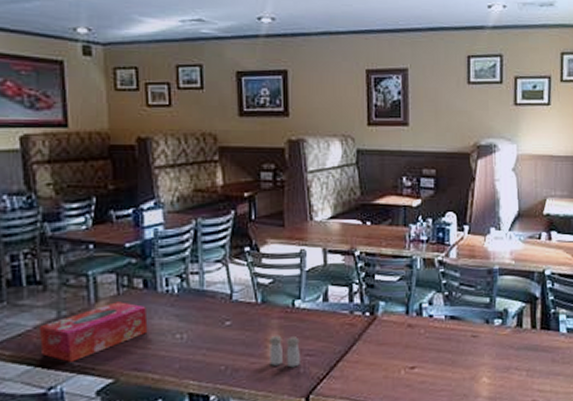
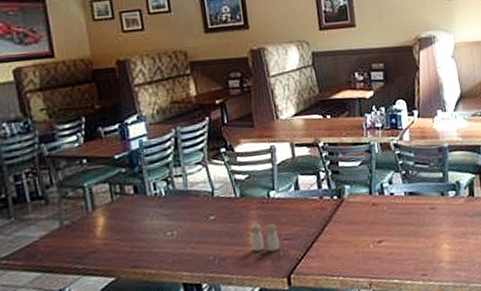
tissue box: present [38,302,148,362] -> none [44,207,142,267]

